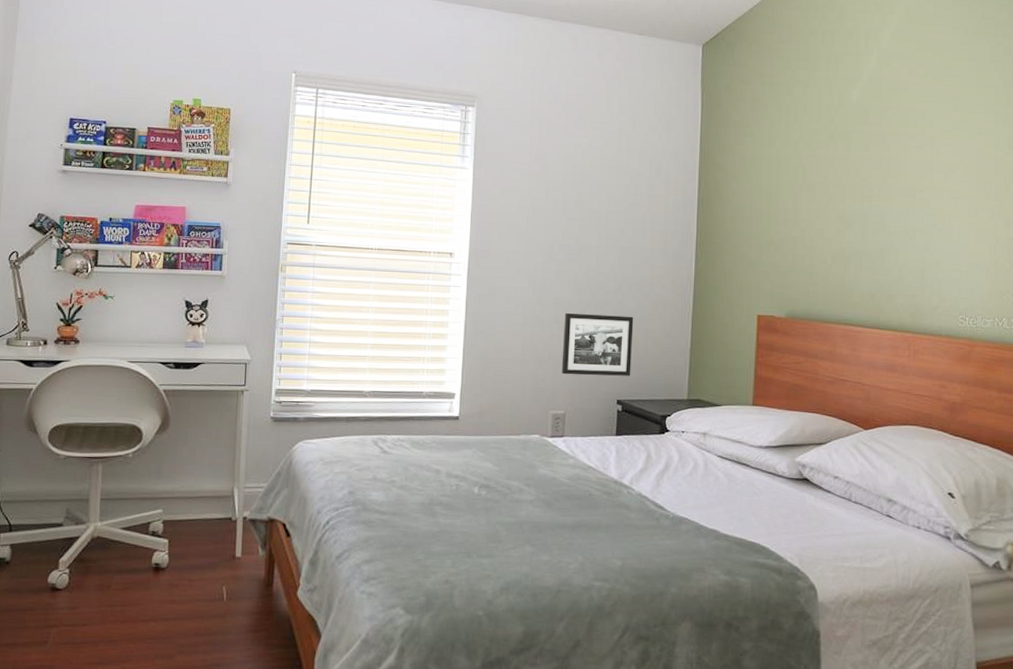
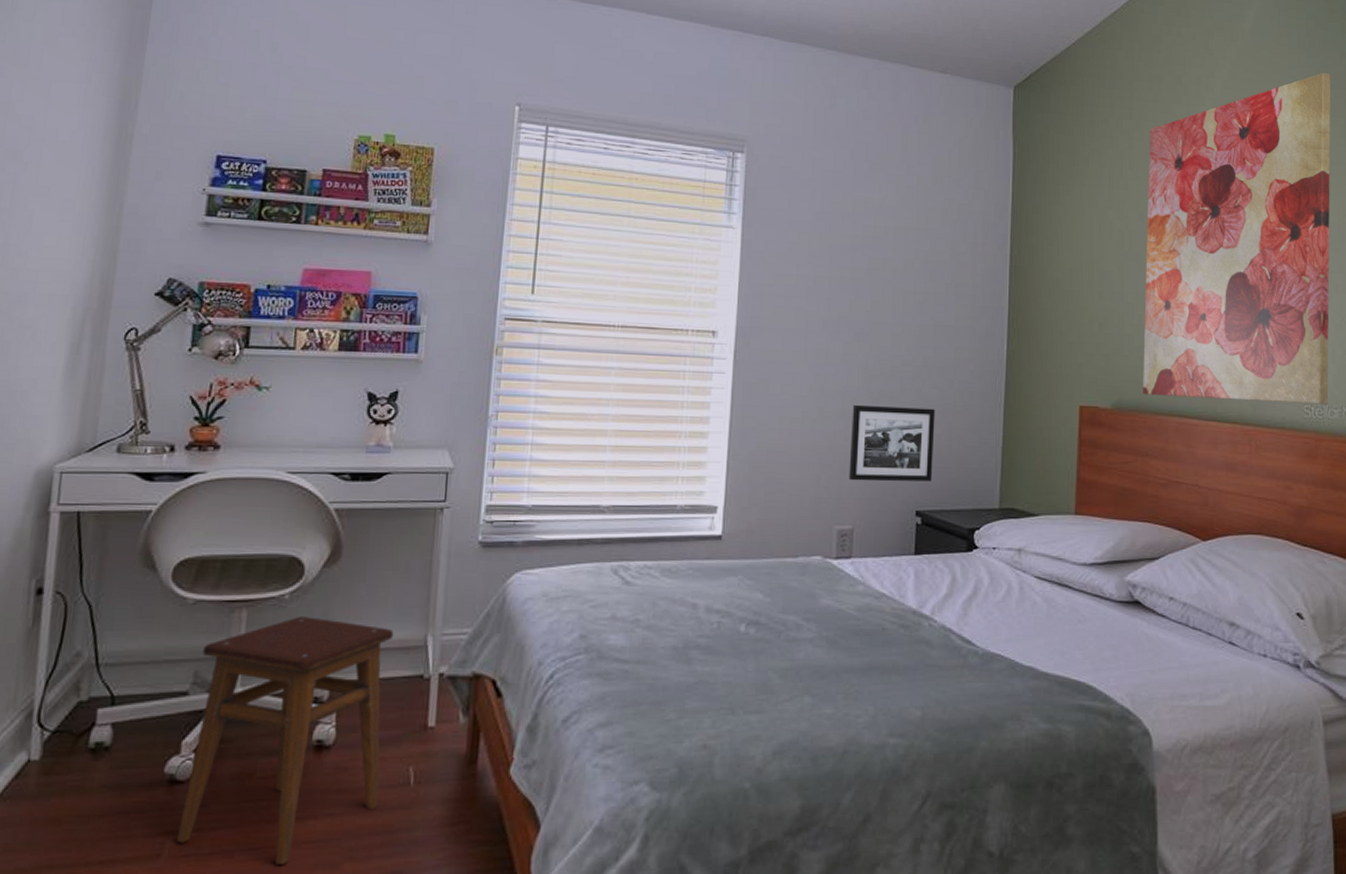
stool: none [58,471,209,654] -> present [176,617,394,864]
wall art: none [814,23,991,316] -> present [1143,72,1331,405]

